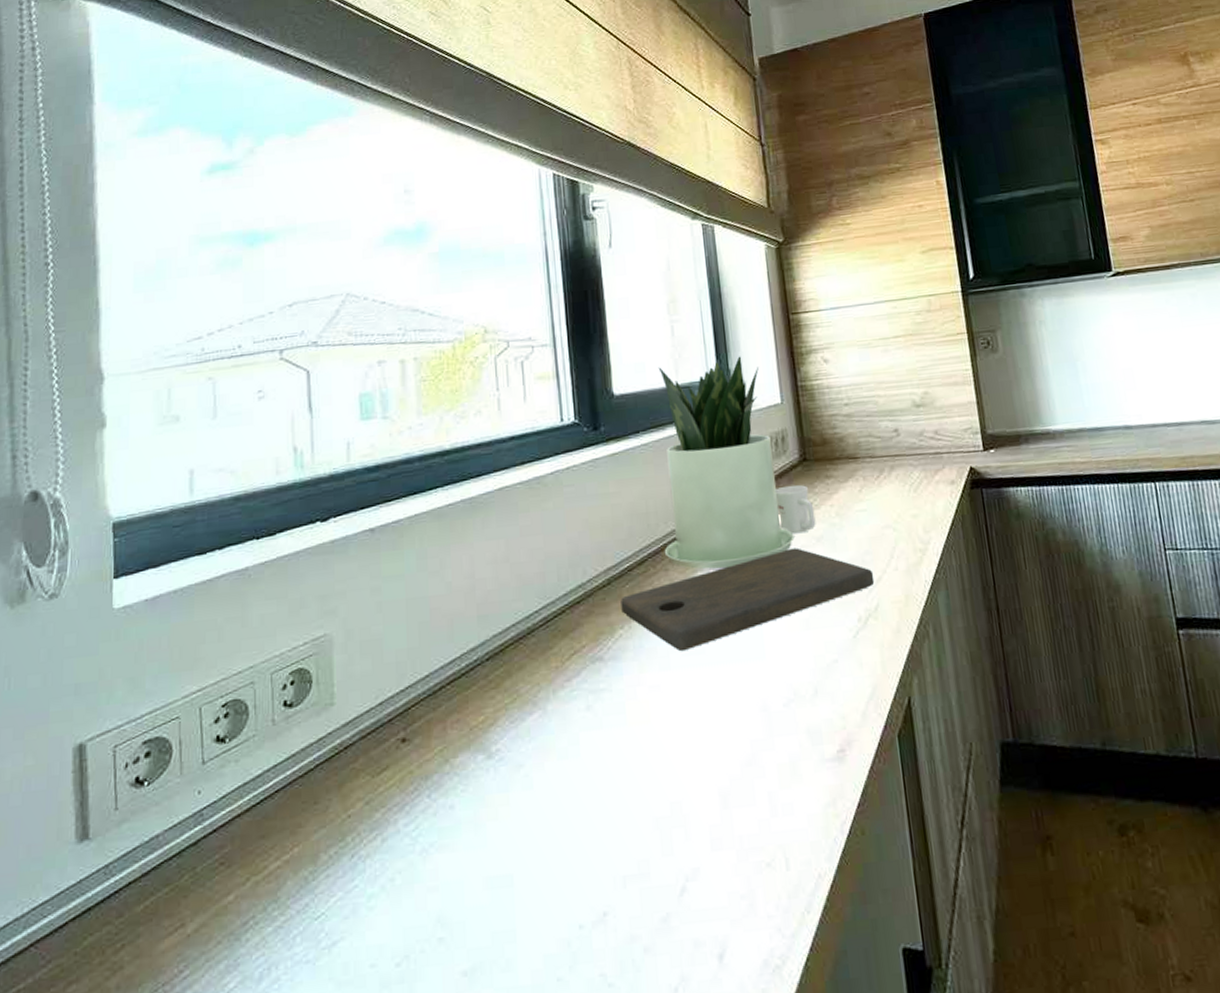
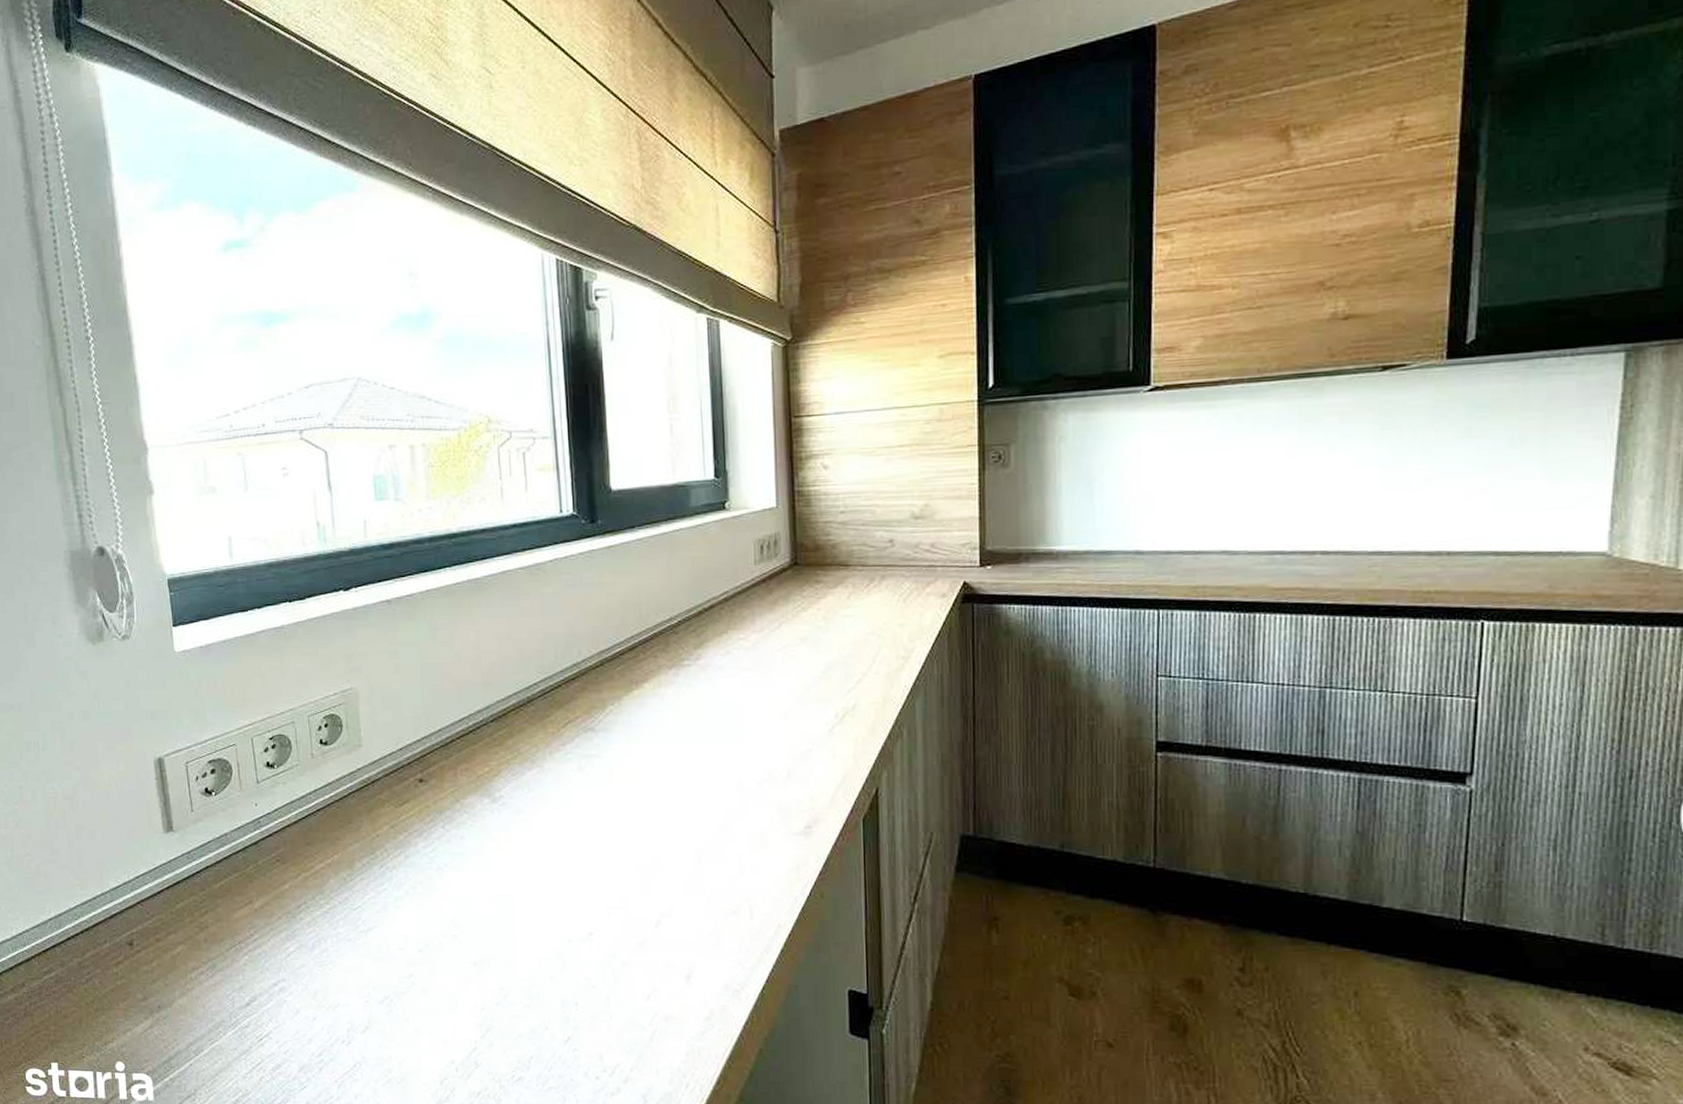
cutting board: present [621,547,875,652] -> none [612,646,855,730]
planter: present [658,356,794,570] -> none [654,458,779,659]
mug: present [776,485,816,535] -> none [765,587,802,633]

